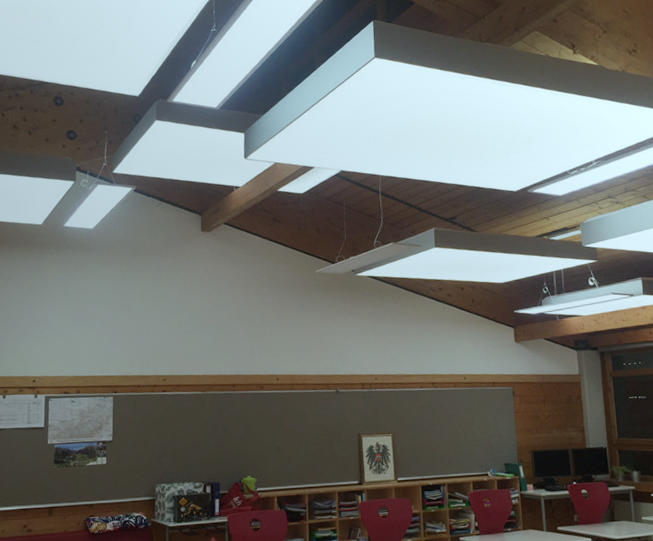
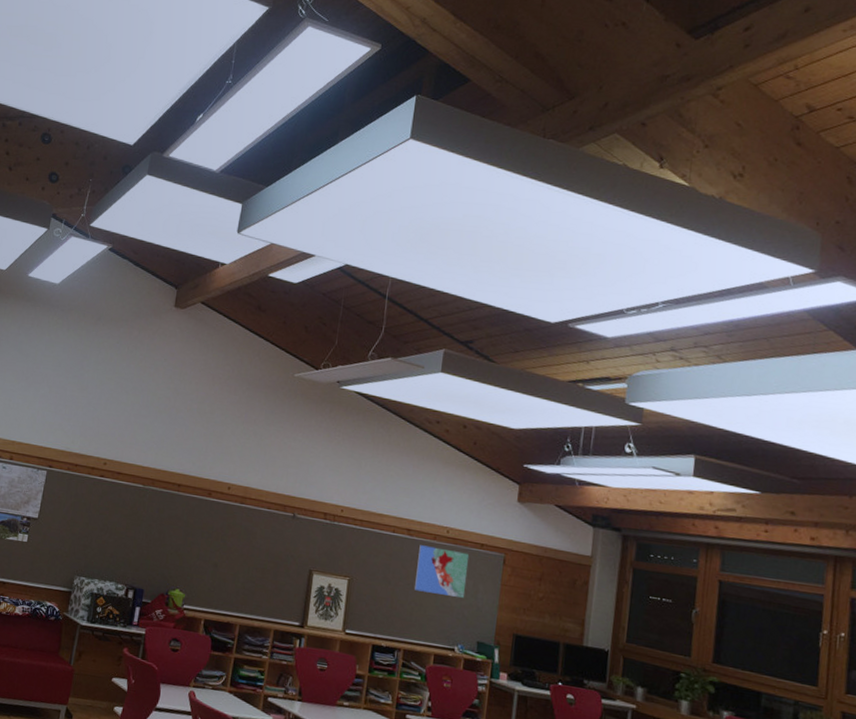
map: none [444,392,488,433] -> present [415,545,470,598]

